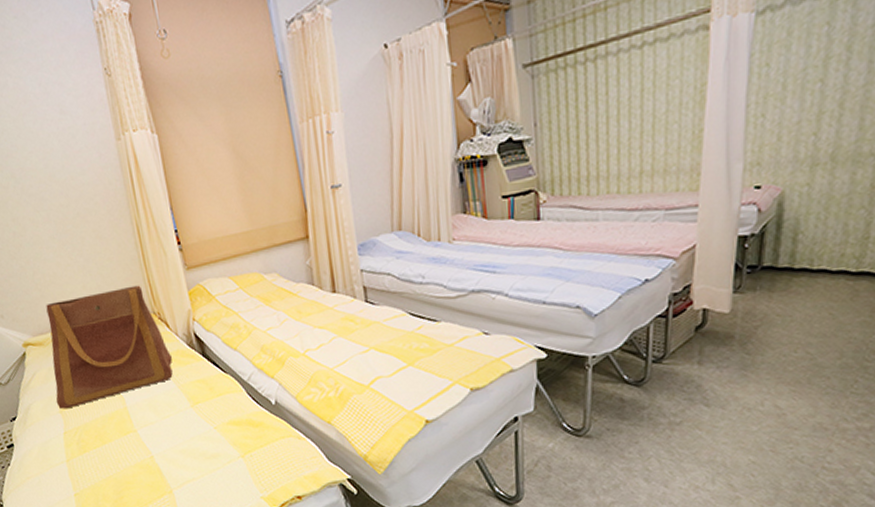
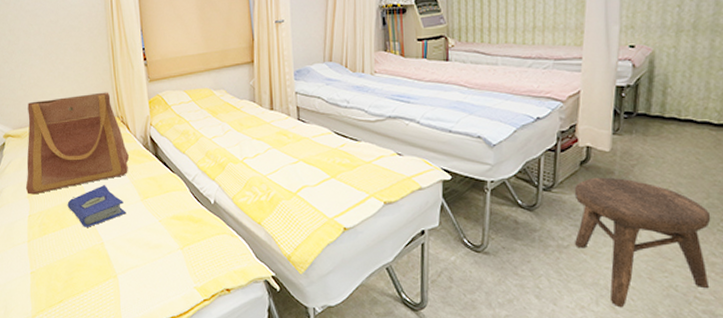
hardcover book: none [106,392,176,441] -> present [67,185,126,227]
stool: none [687,342,844,485] -> present [574,177,711,308]

